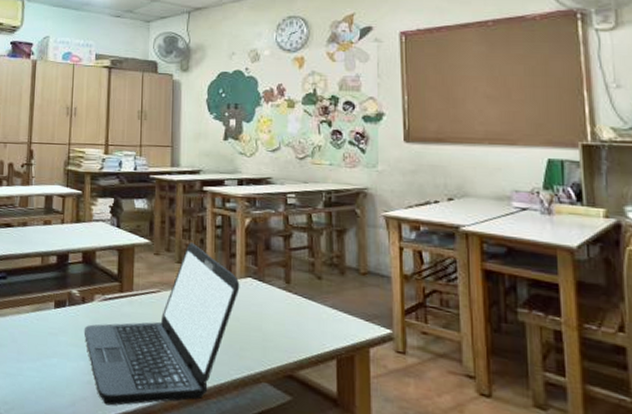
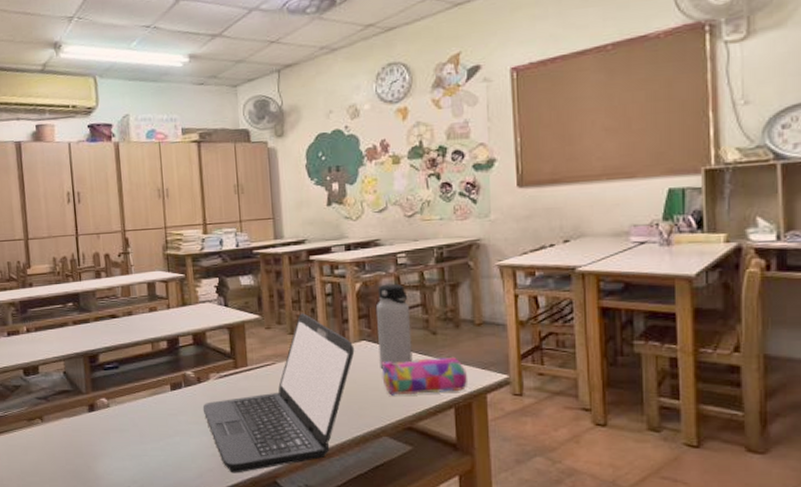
water bottle: none [264,222,297,309] -> present [376,283,413,369]
pencil case: none [265,302,350,342] -> present [381,356,467,396]

